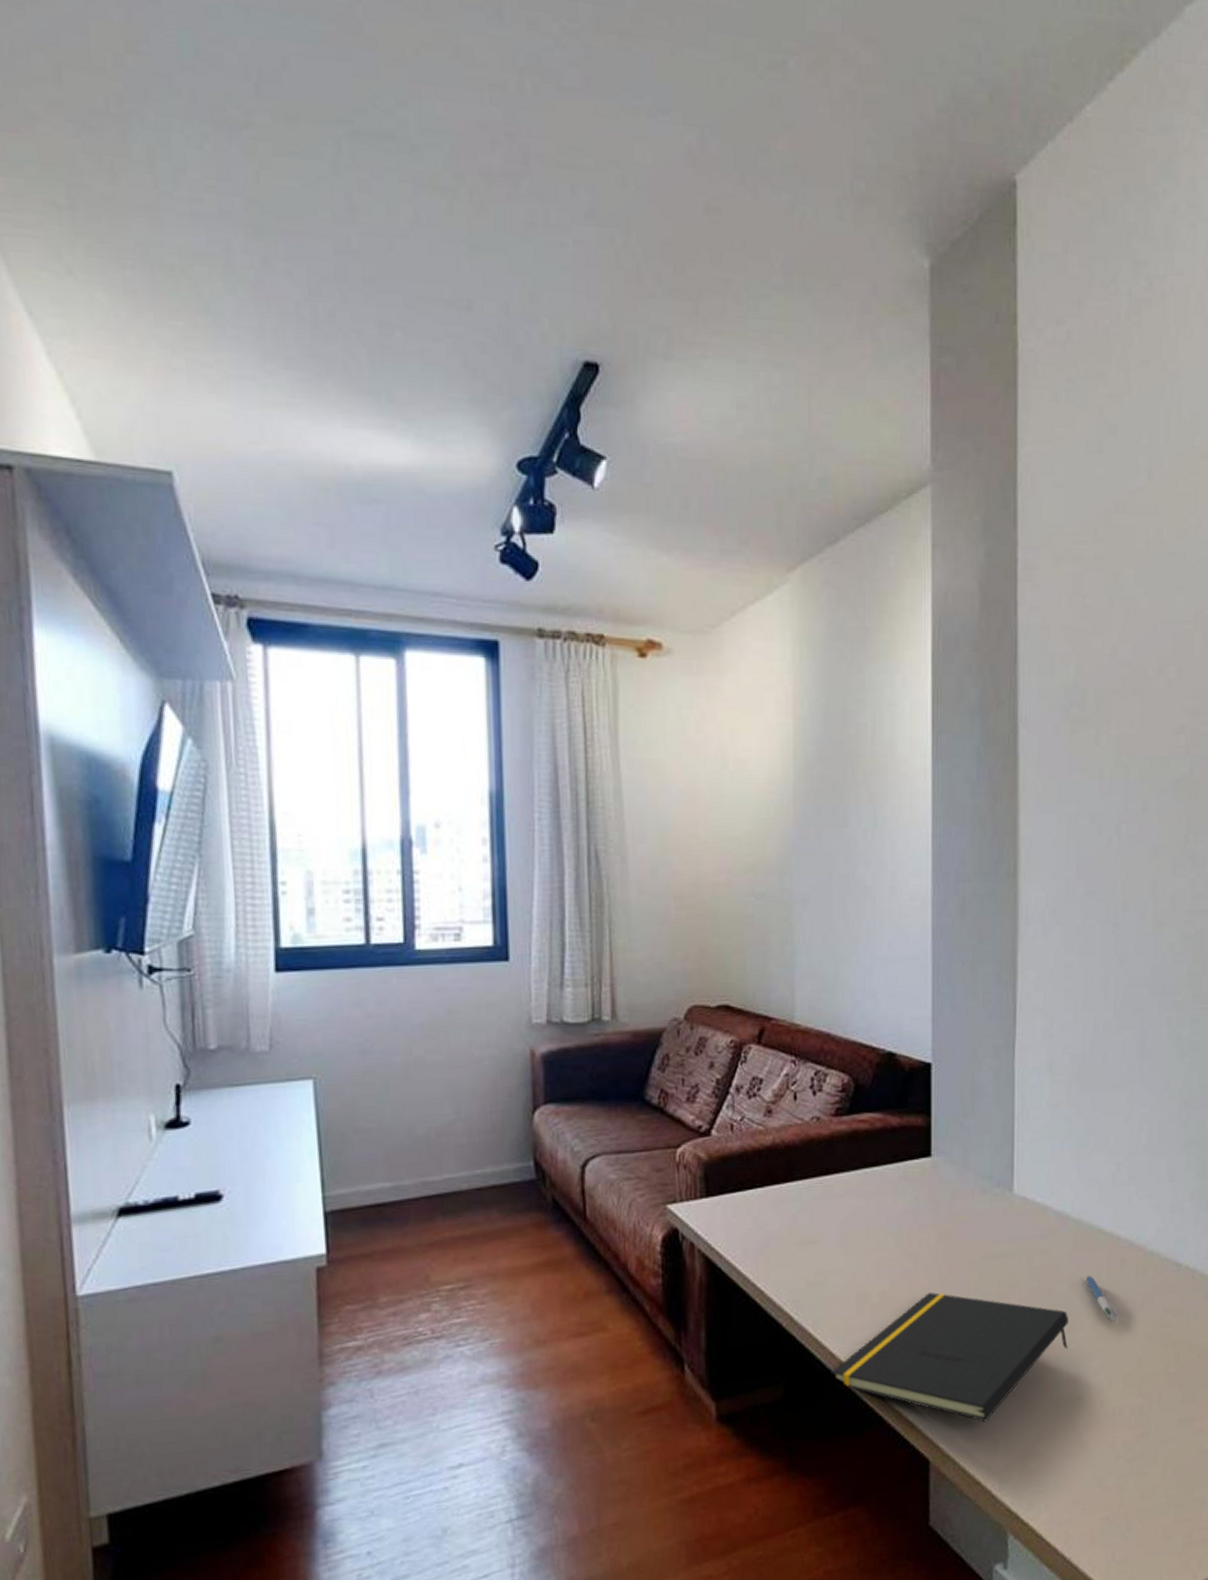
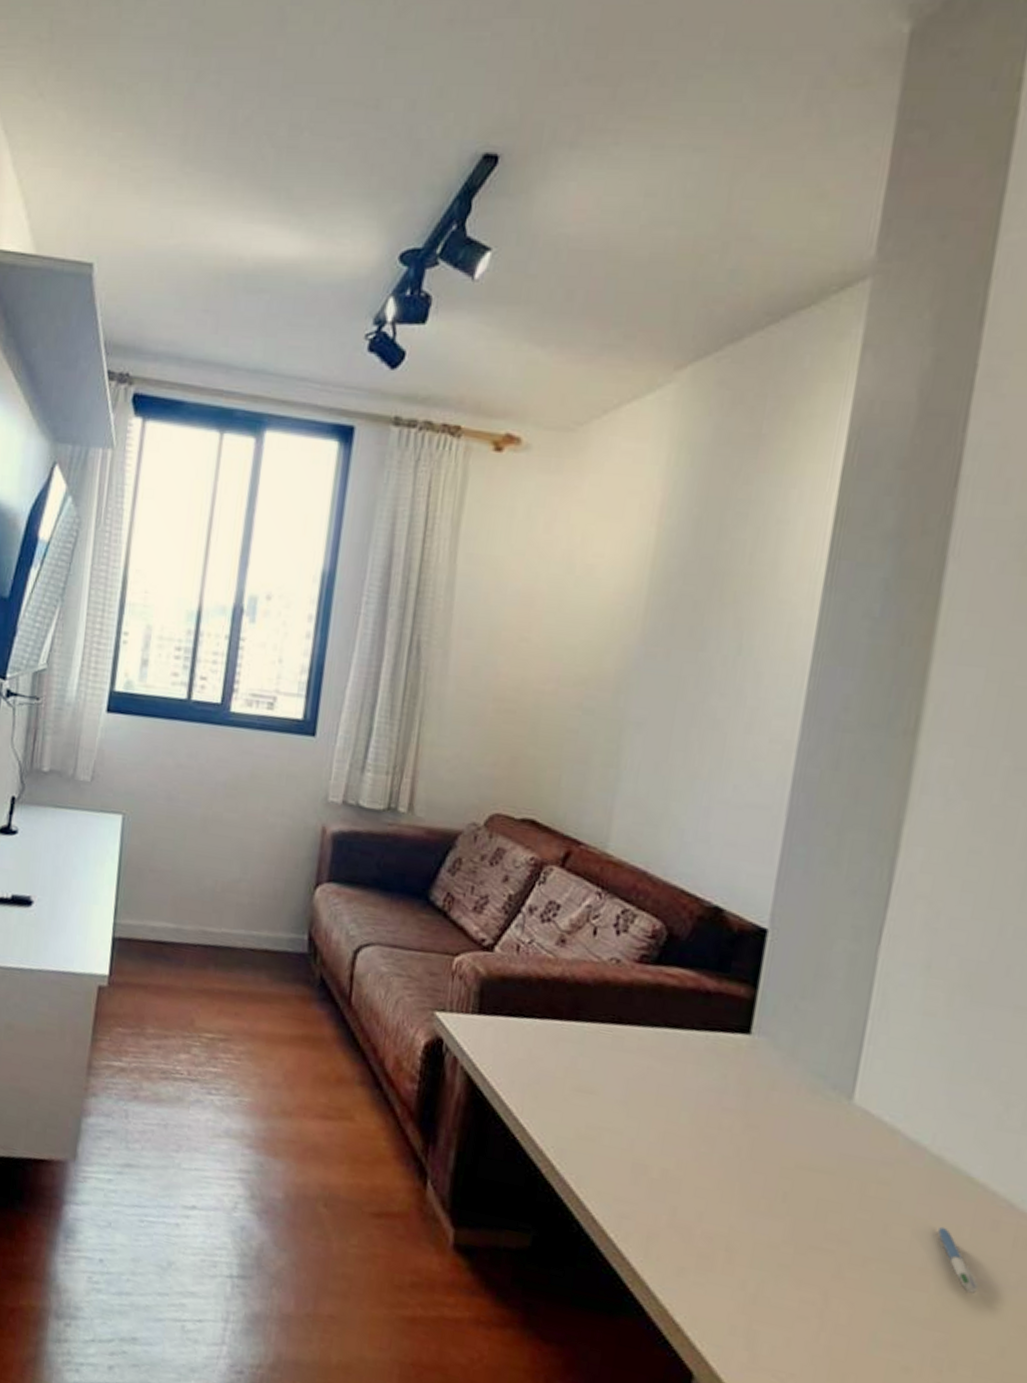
notepad: present [832,1292,1068,1422] -> none [590,1185,906,1356]

